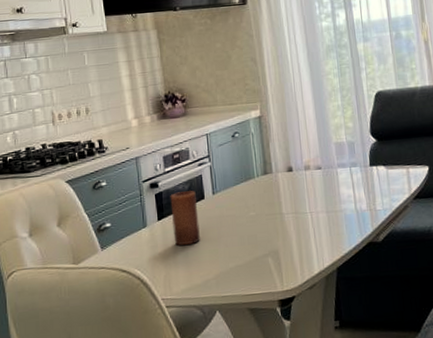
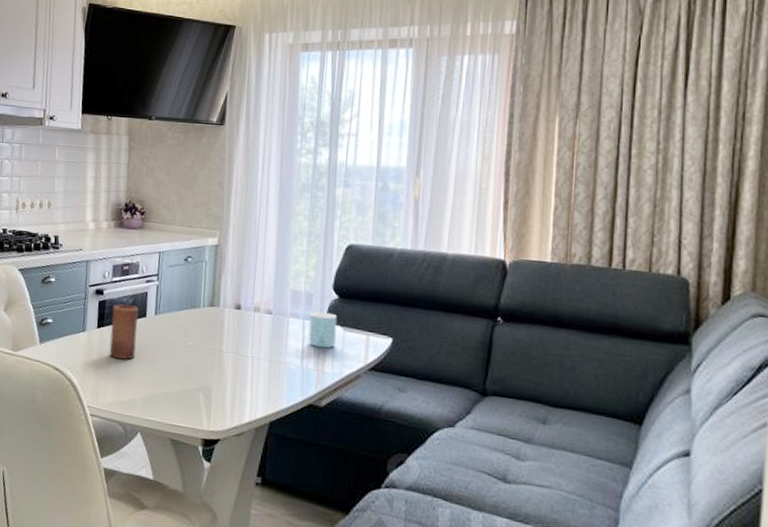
mug: none [355,156,382,190] -> present [308,312,337,349]

